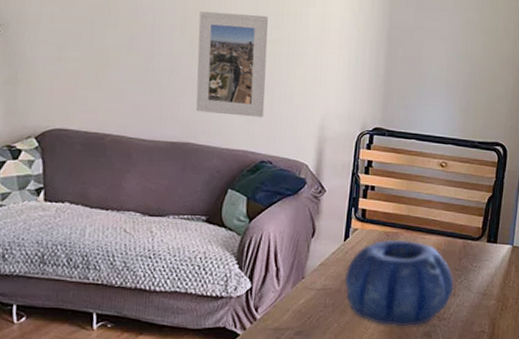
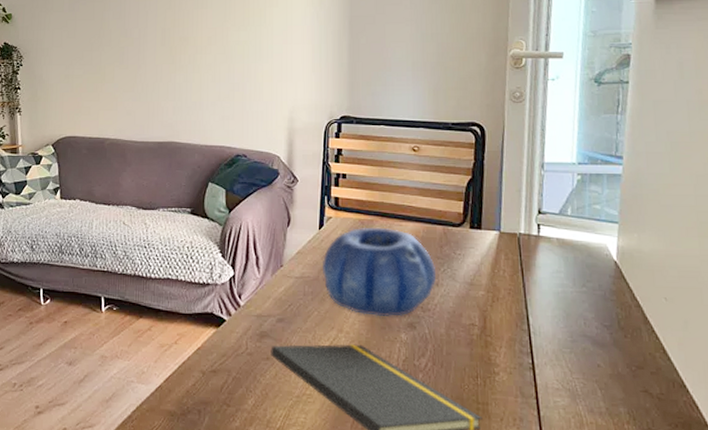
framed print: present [196,11,268,118] -> none [176,20,237,114]

